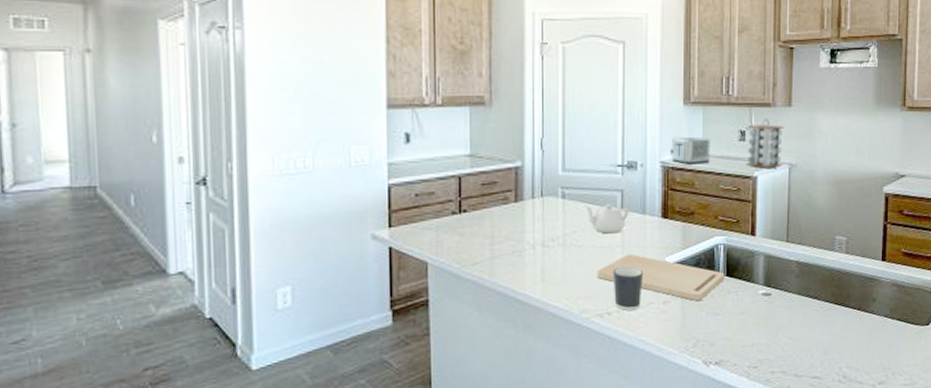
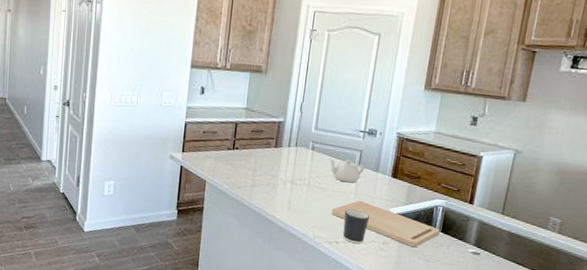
toaster: present [670,136,710,165] -> none [407,115,444,140]
spice rack: present [747,119,784,168] -> none [474,109,516,152]

